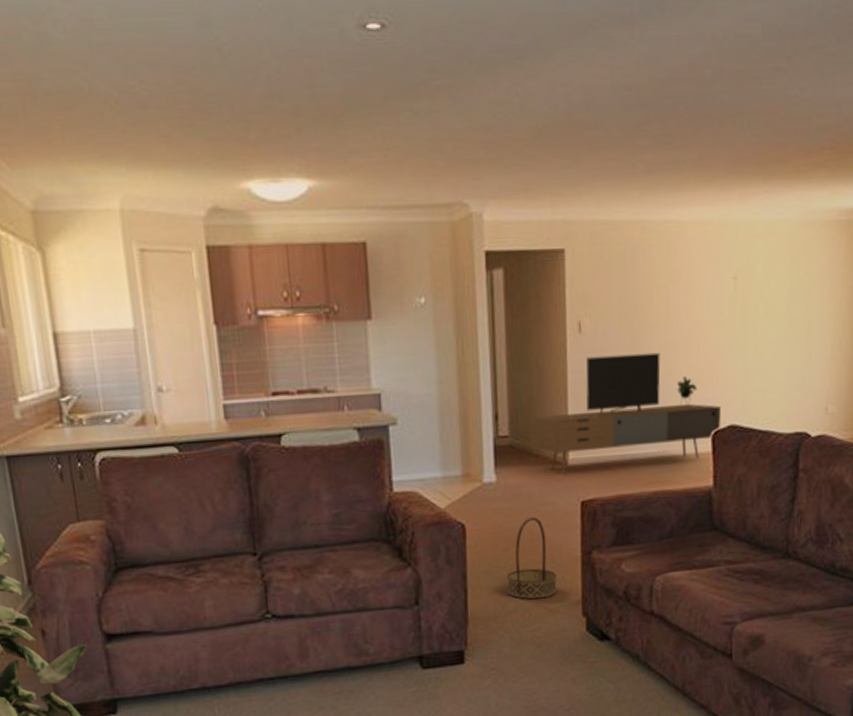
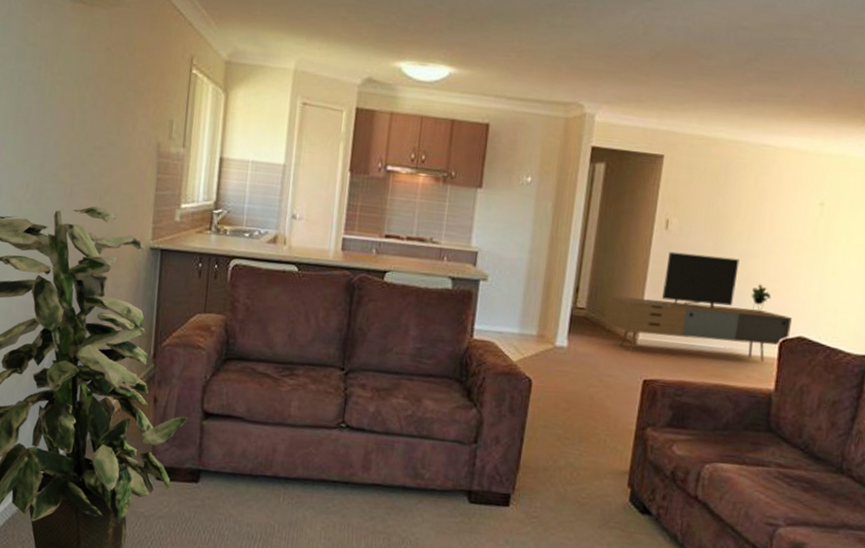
basket: present [507,517,557,600] -> none [560,385,609,462]

